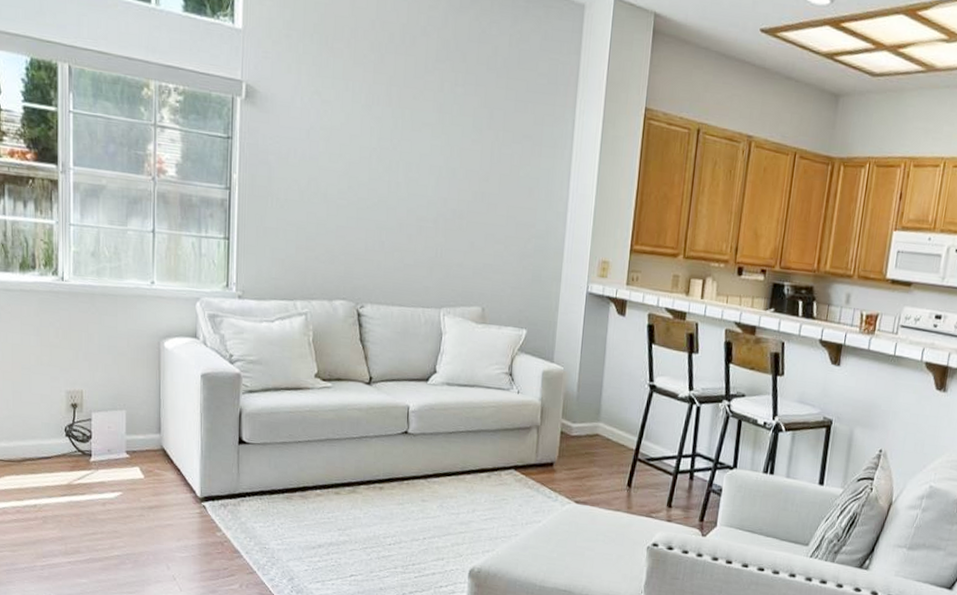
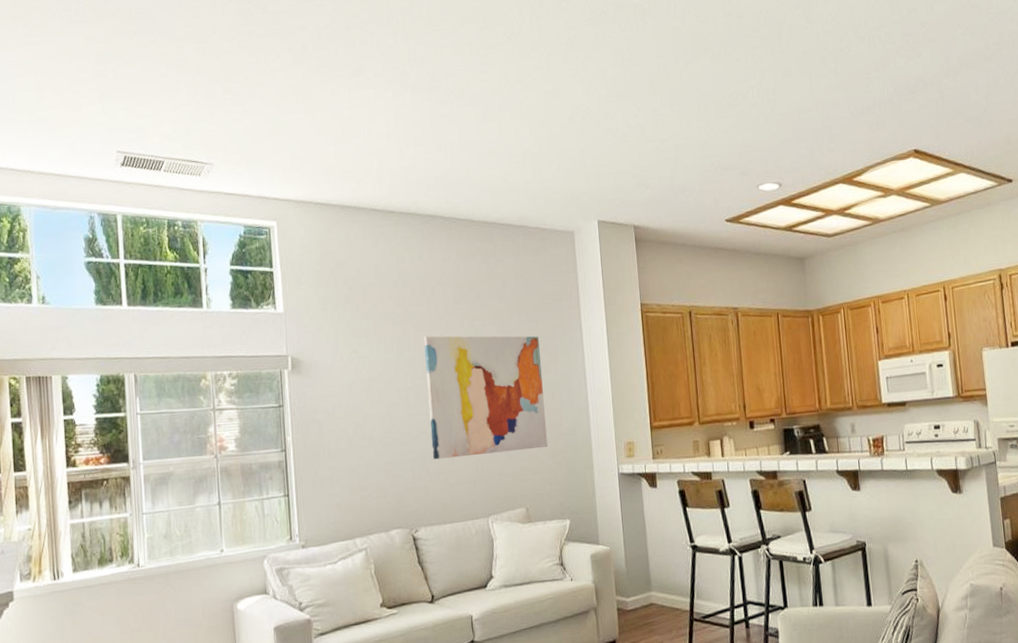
wall art: none [389,92,525,247] -> present [423,335,547,460]

